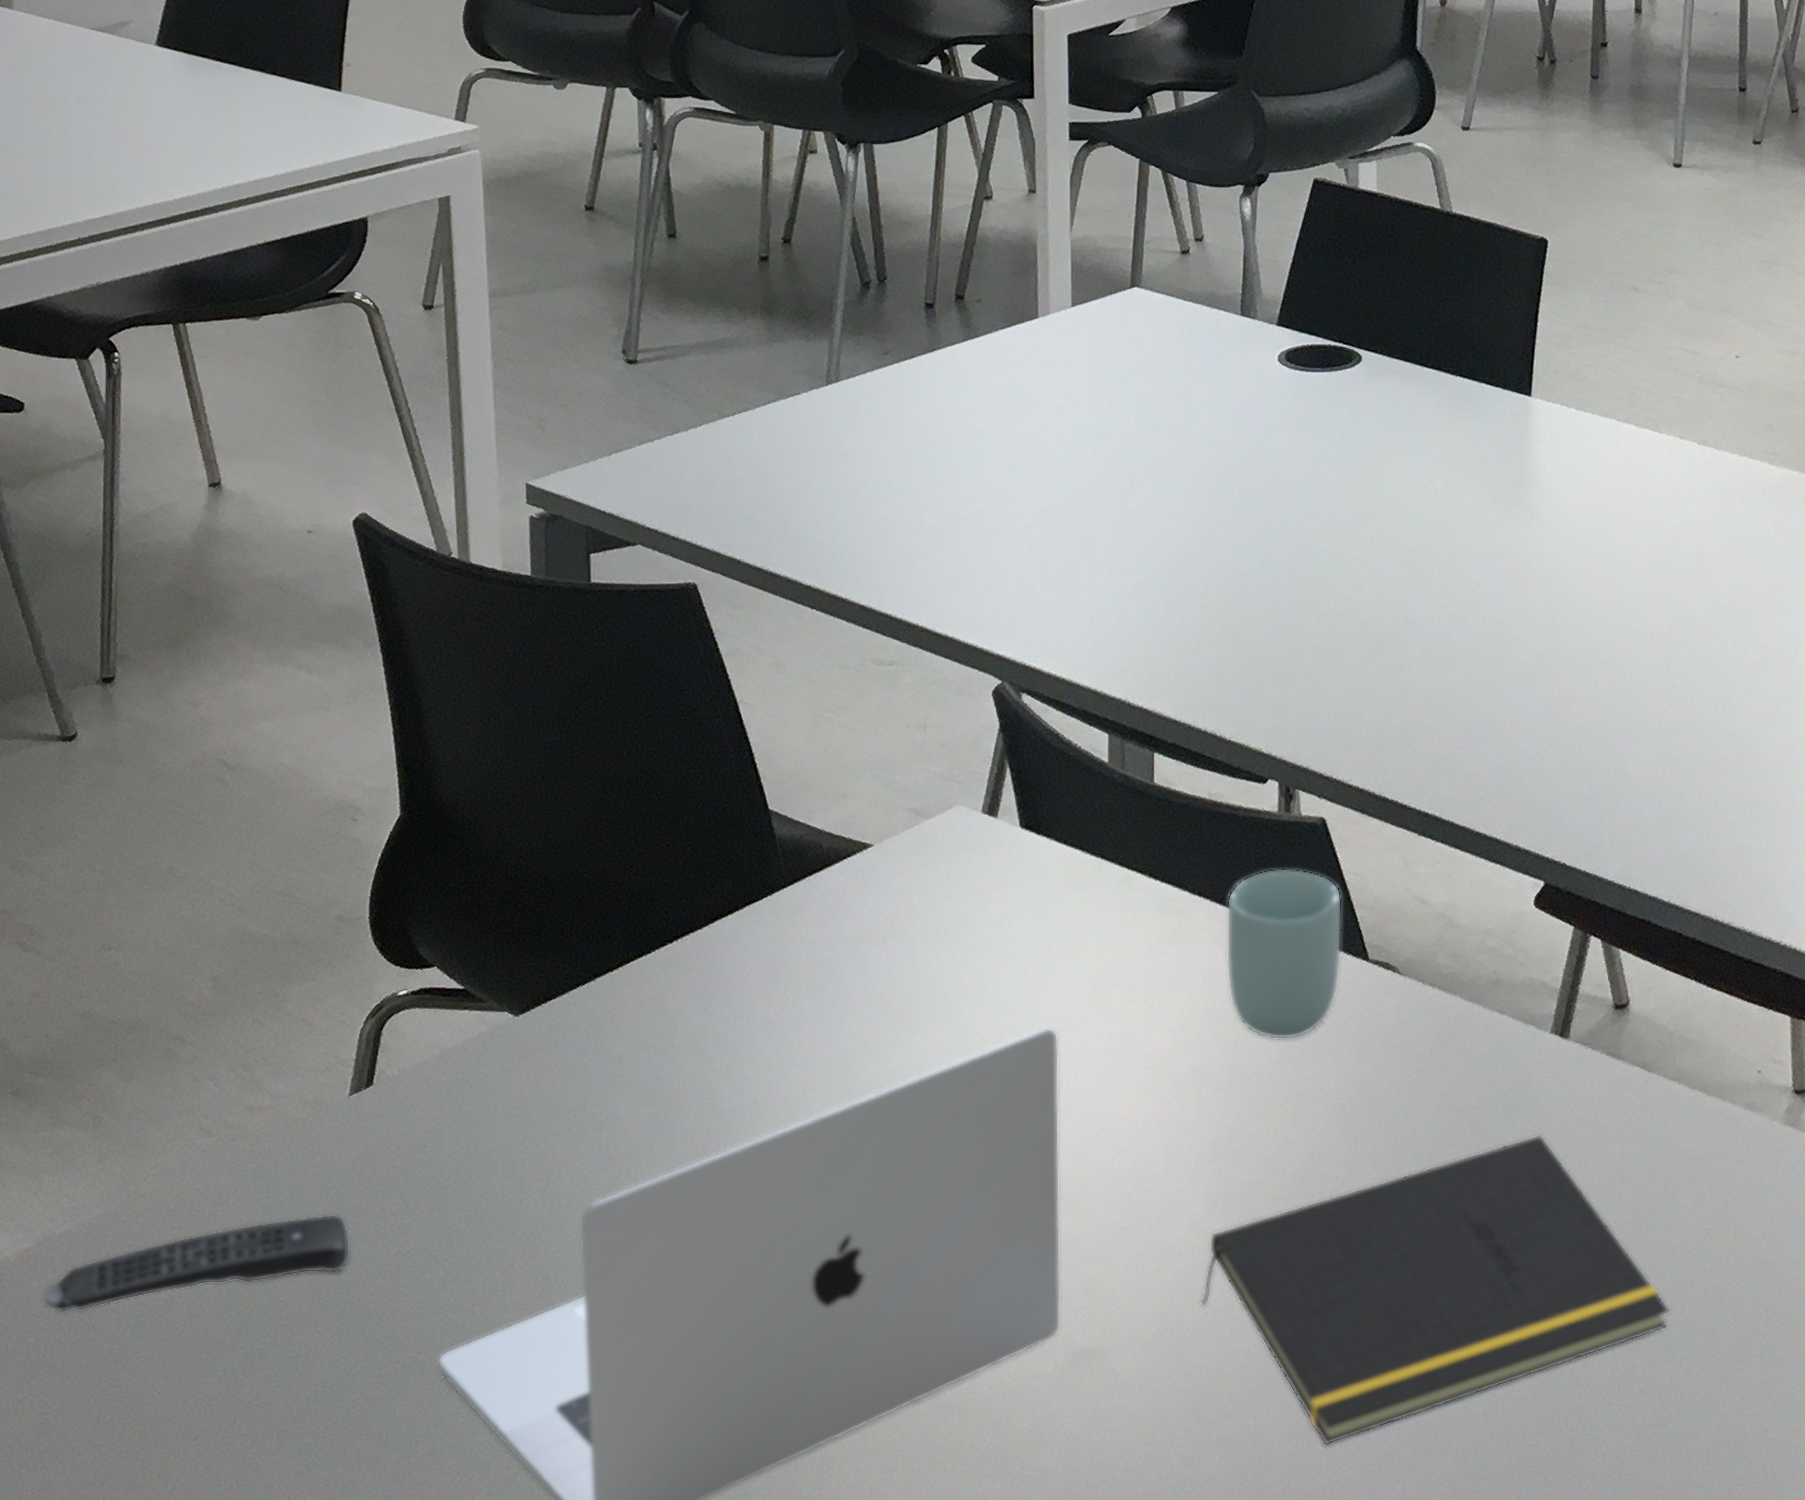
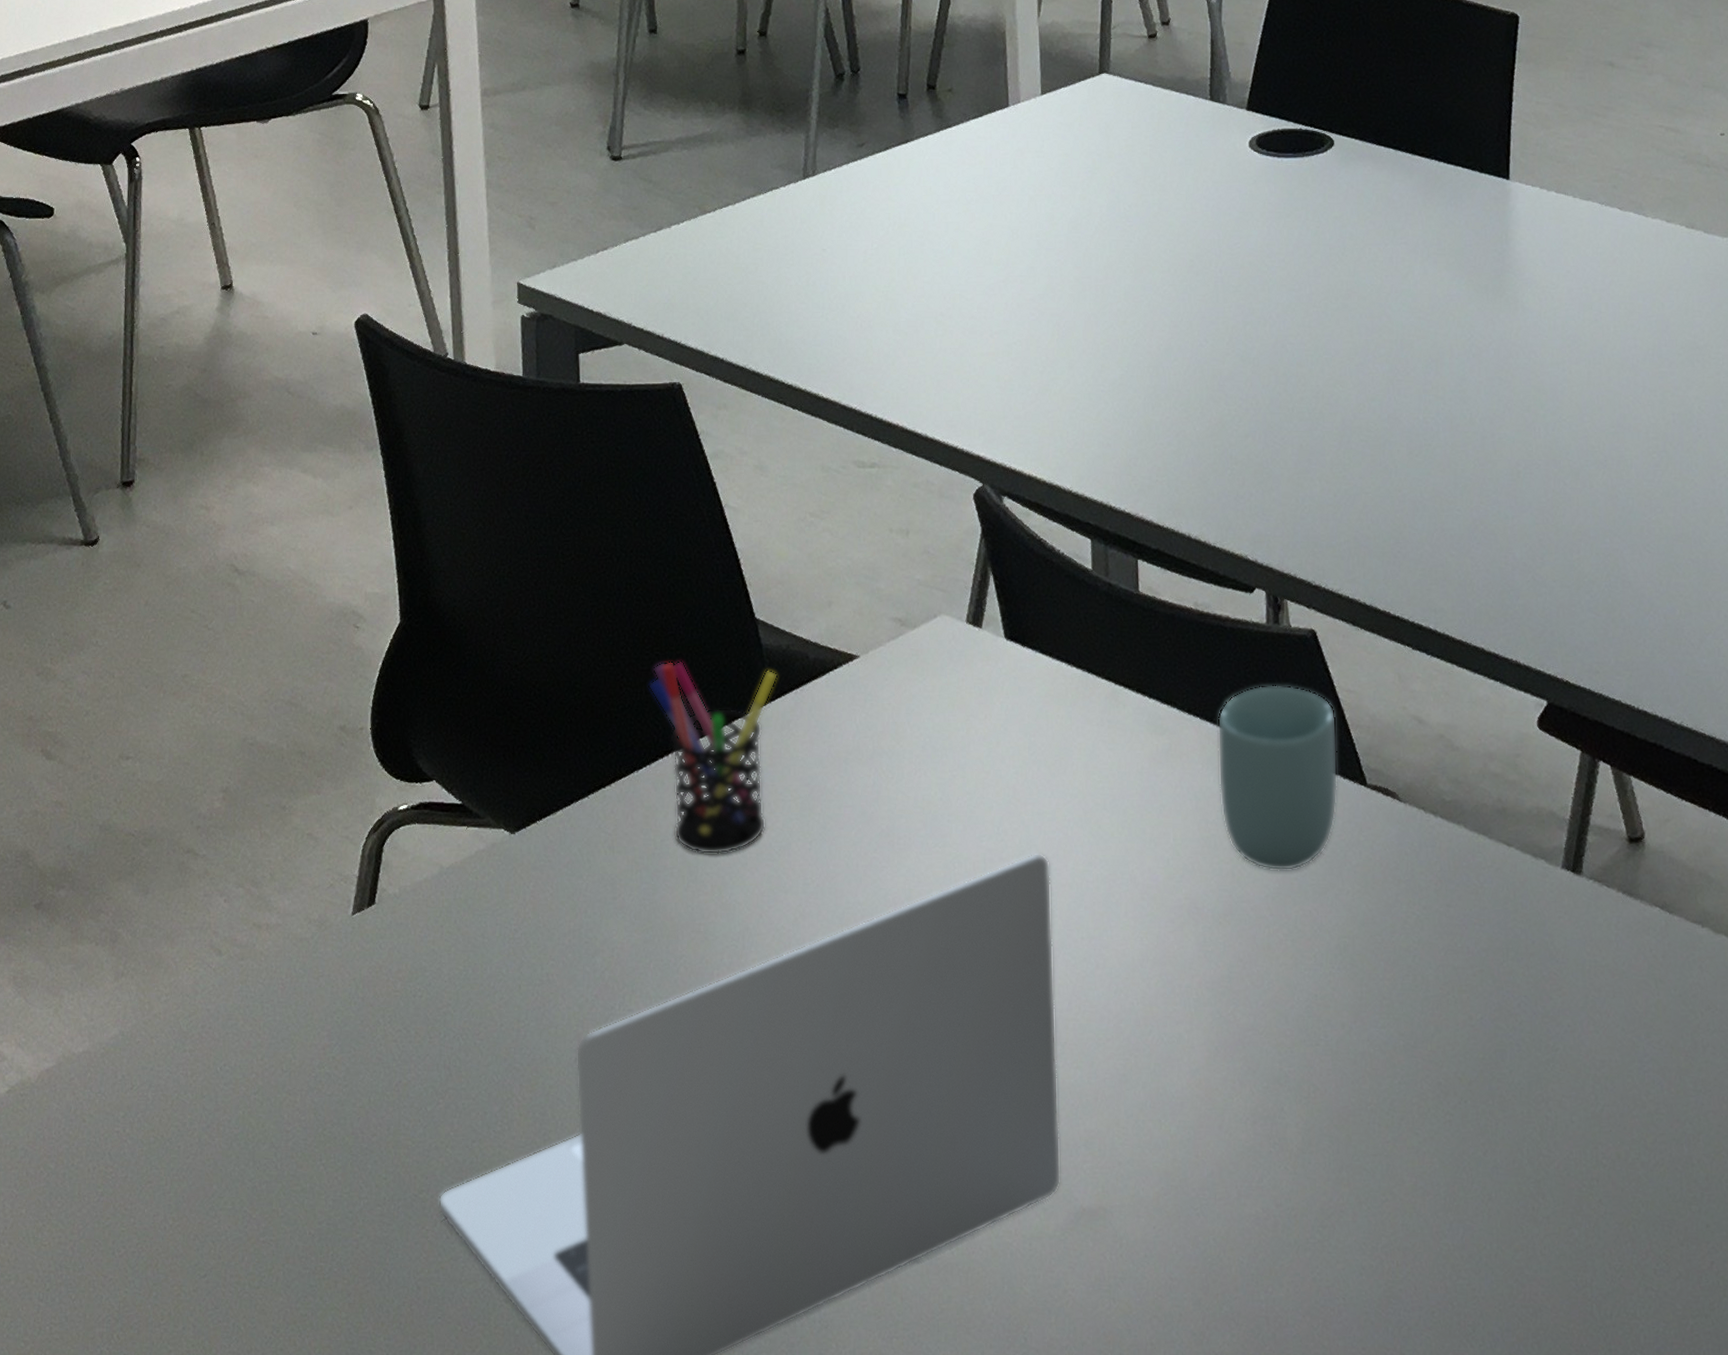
remote control: present [41,1214,350,1313] -> none [60,1039,354,1137]
pen holder: none [658,850,790,1033] -> present [648,661,778,855]
notepad: present [1201,1134,1670,1445] -> none [1205,981,1706,1325]

